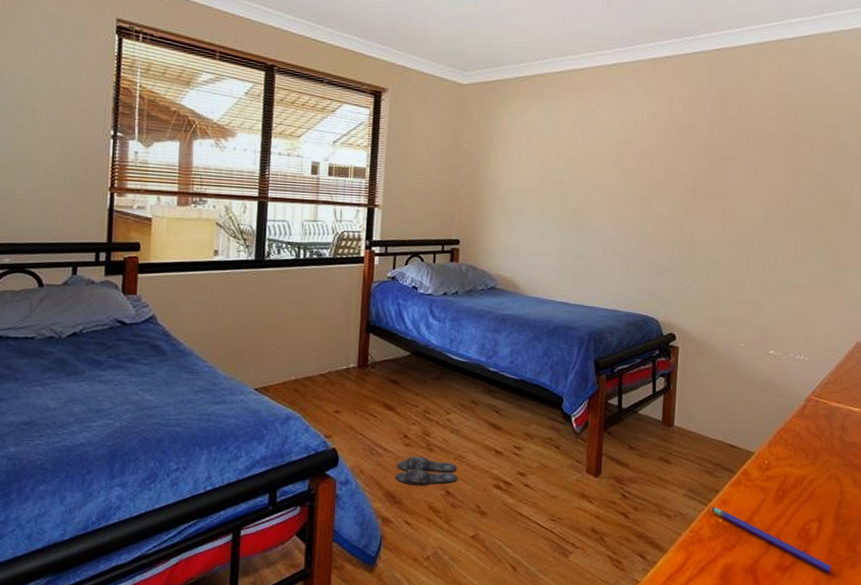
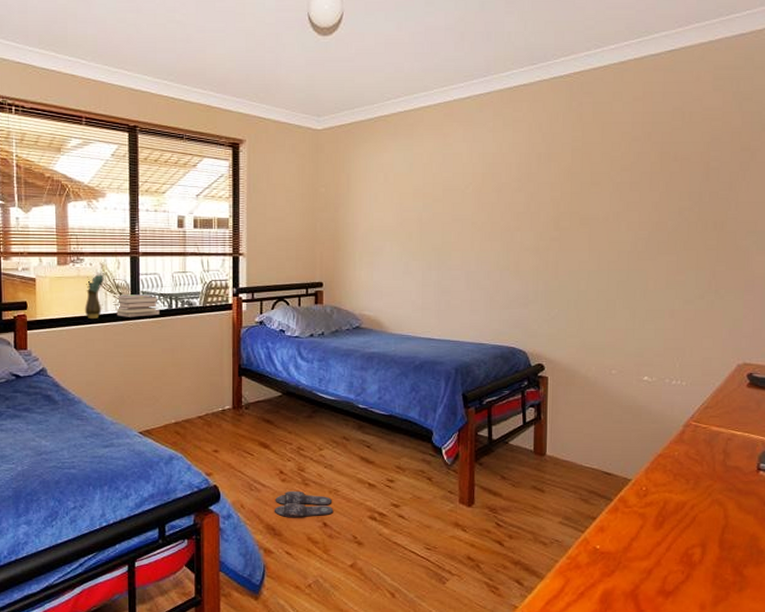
vase: none [203,215,229,265] -> present [84,272,105,319]
books: none [239,240,286,266] -> present [116,294,160,317]
pen: present [712,506,833,574] -> none [589,533,719,598]

